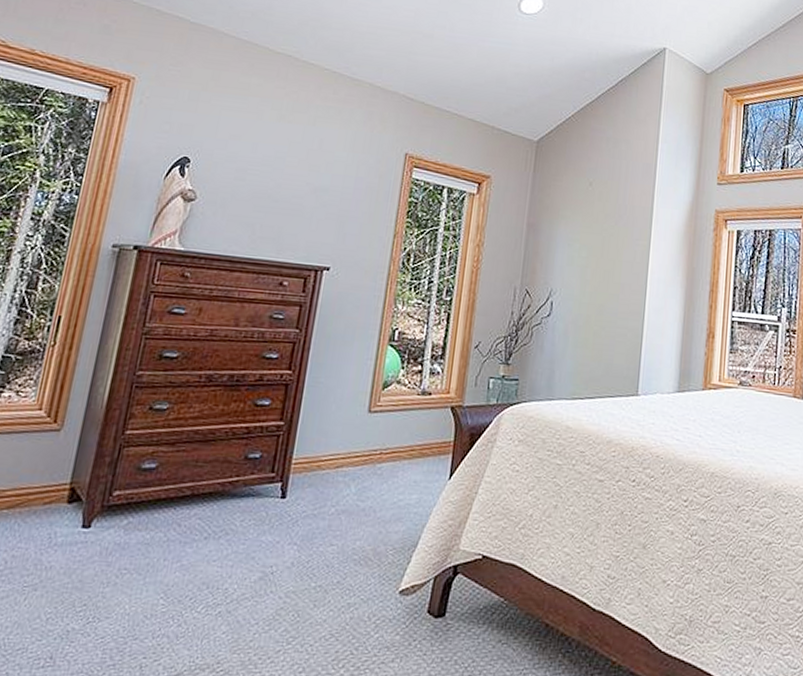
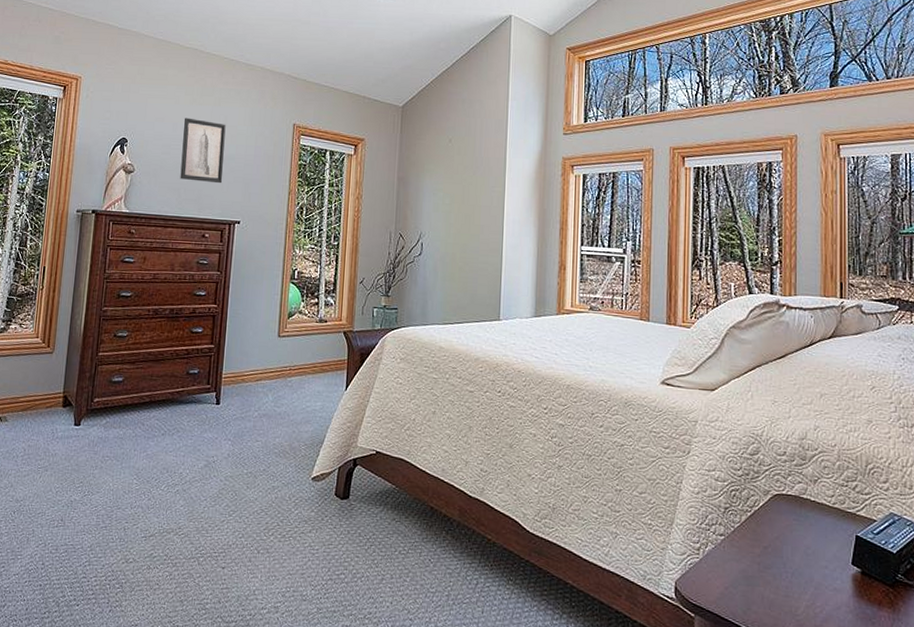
wall art: none [256,137,321,220] -> present [180,117,226,184]

